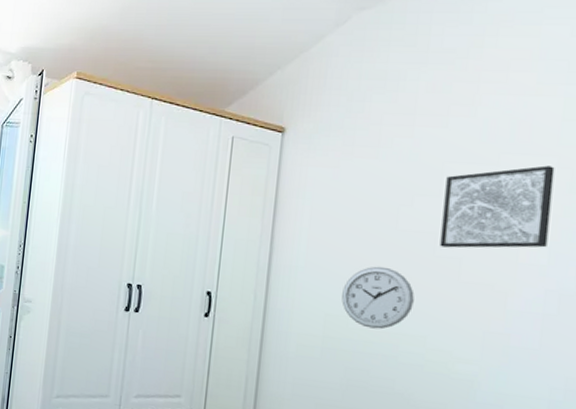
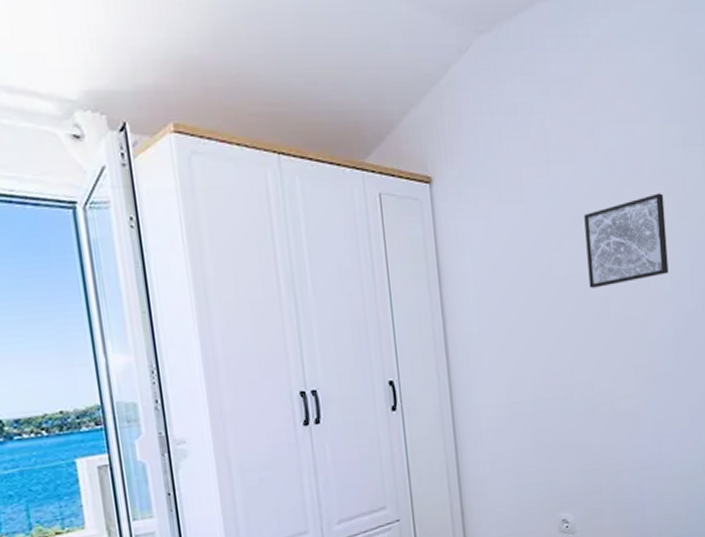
wall clock: present [341,266,415,330] -> none [517,318,579,385]

